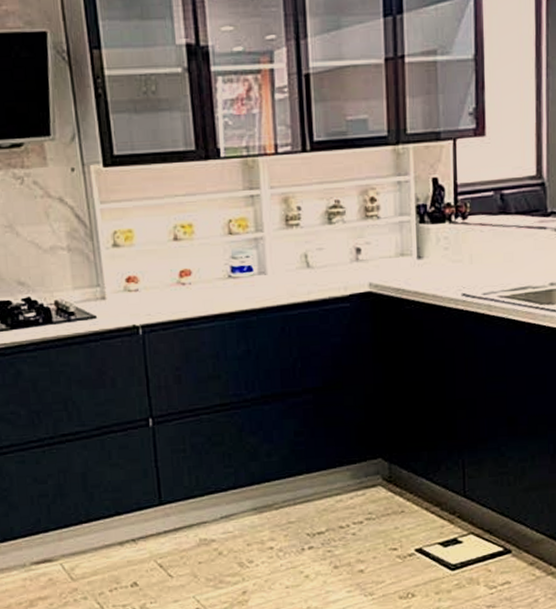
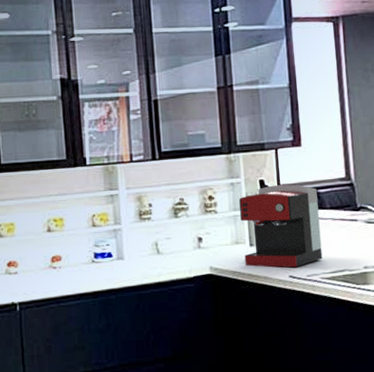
coffee maker: none [407,183,502,285] -> present [239,184,323,268]

